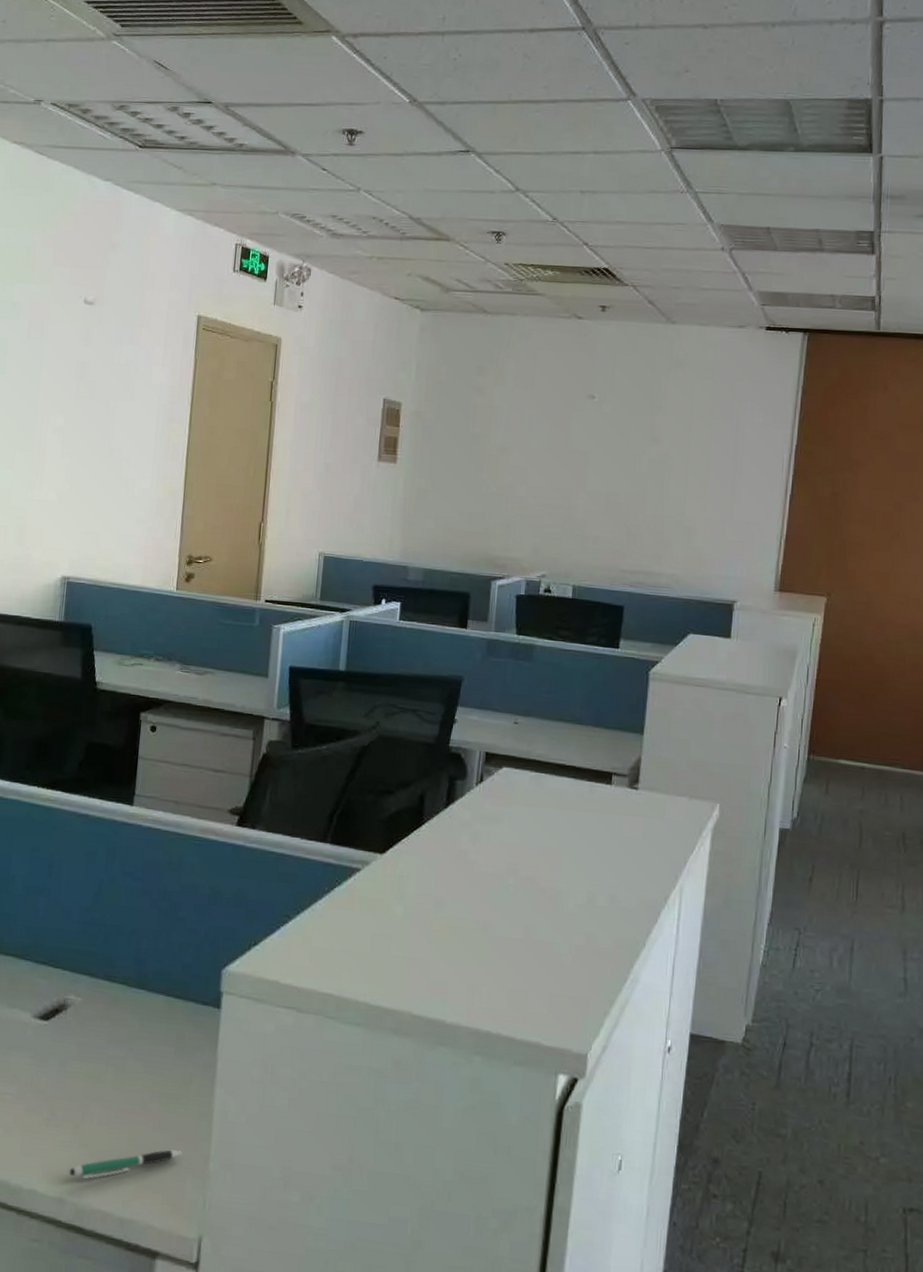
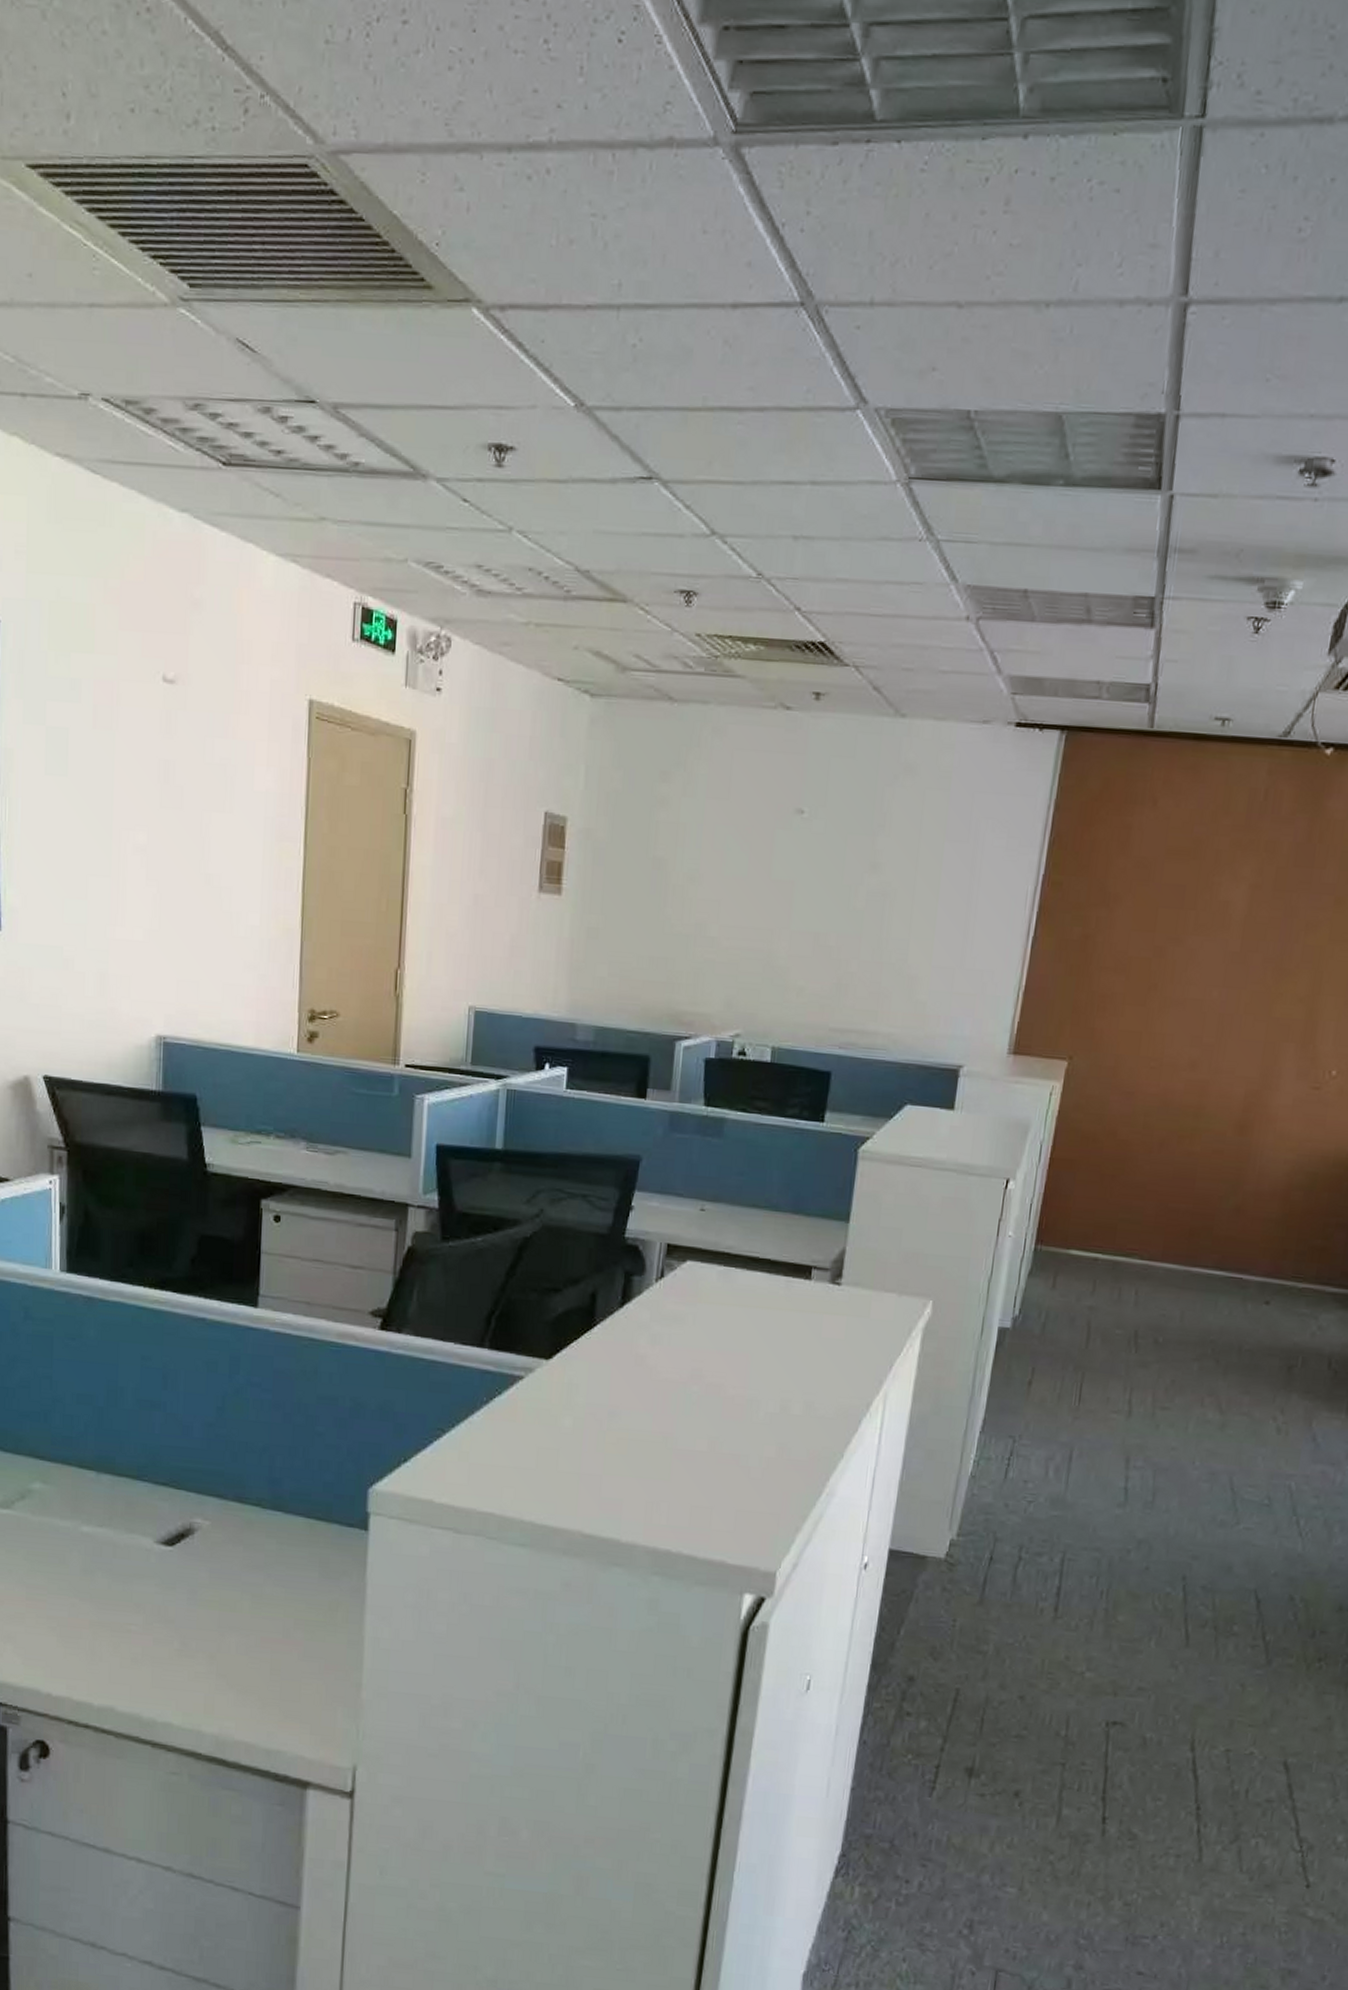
pen: present [69,1149,182,1180] -> none [206,1678,331,1711]

